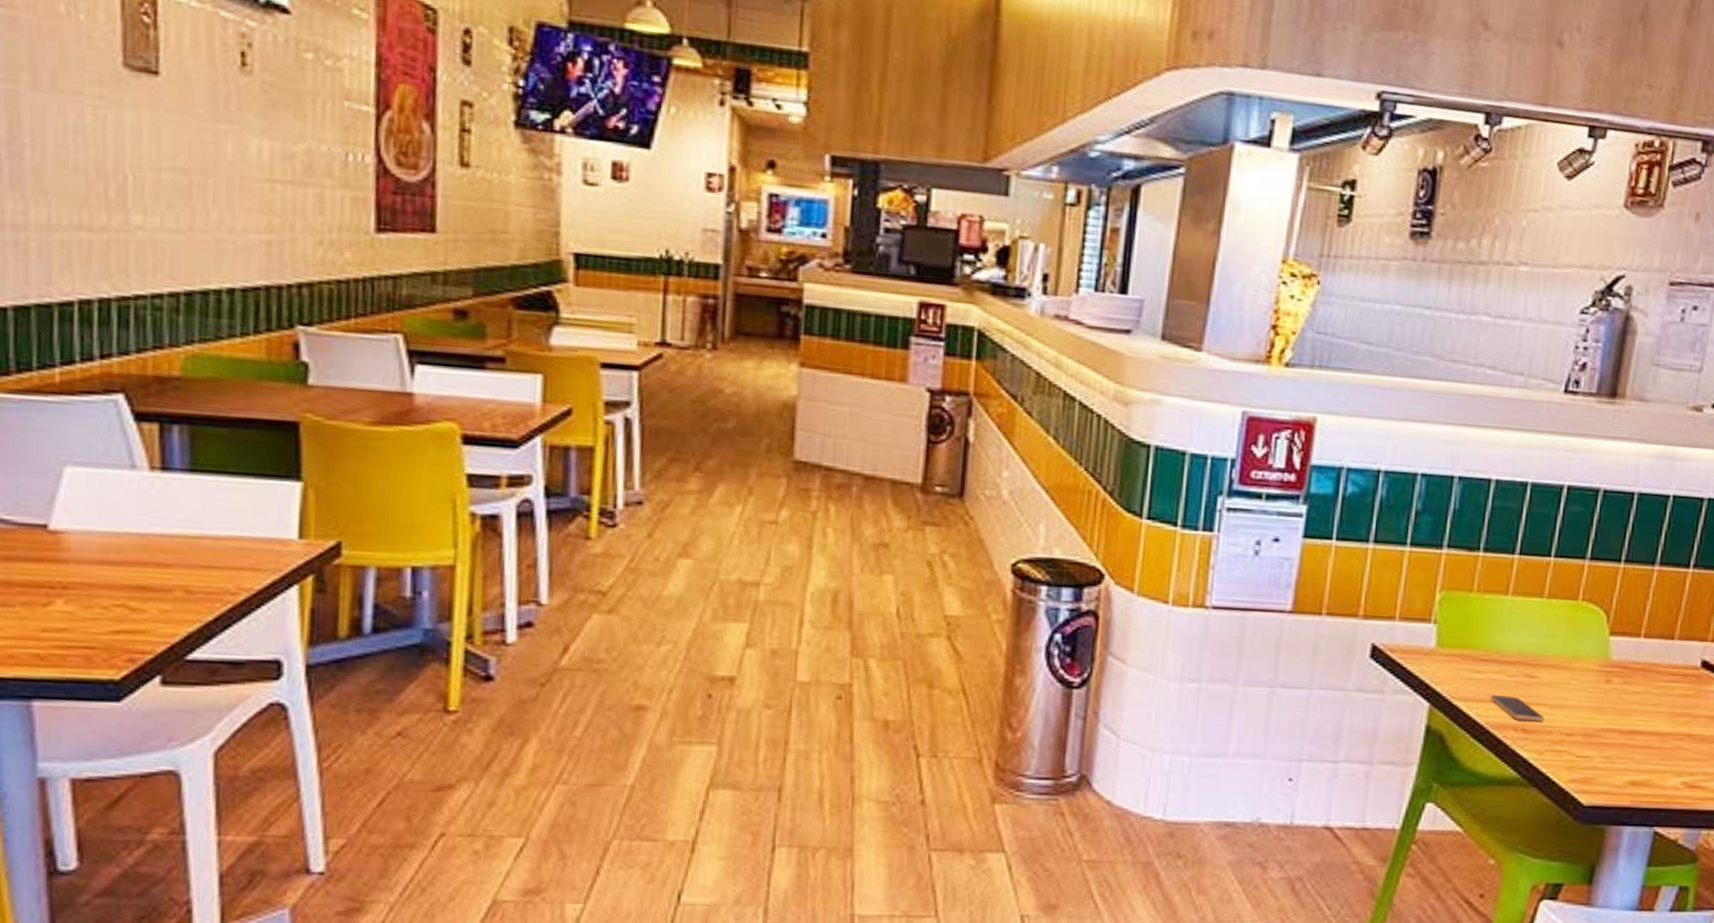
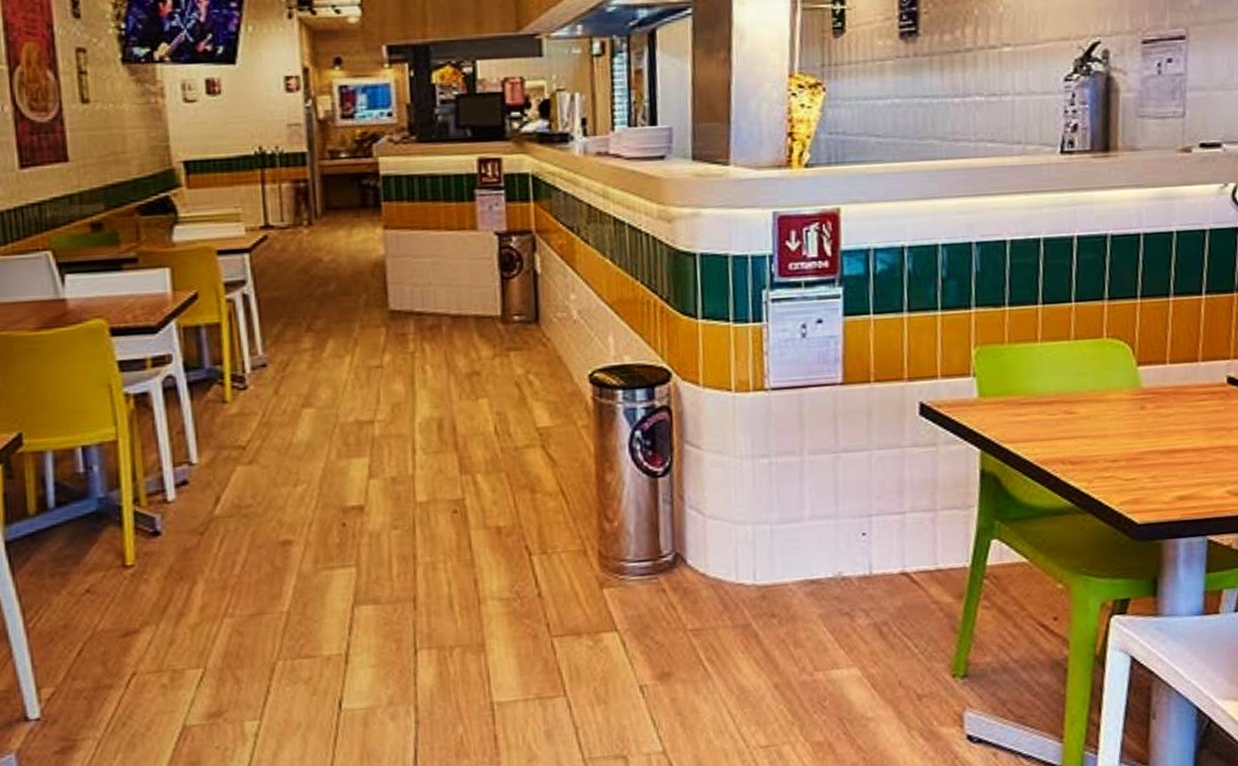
mobile phone: present [1490,694,1545,722] -> none [1035,433,1089,454]

